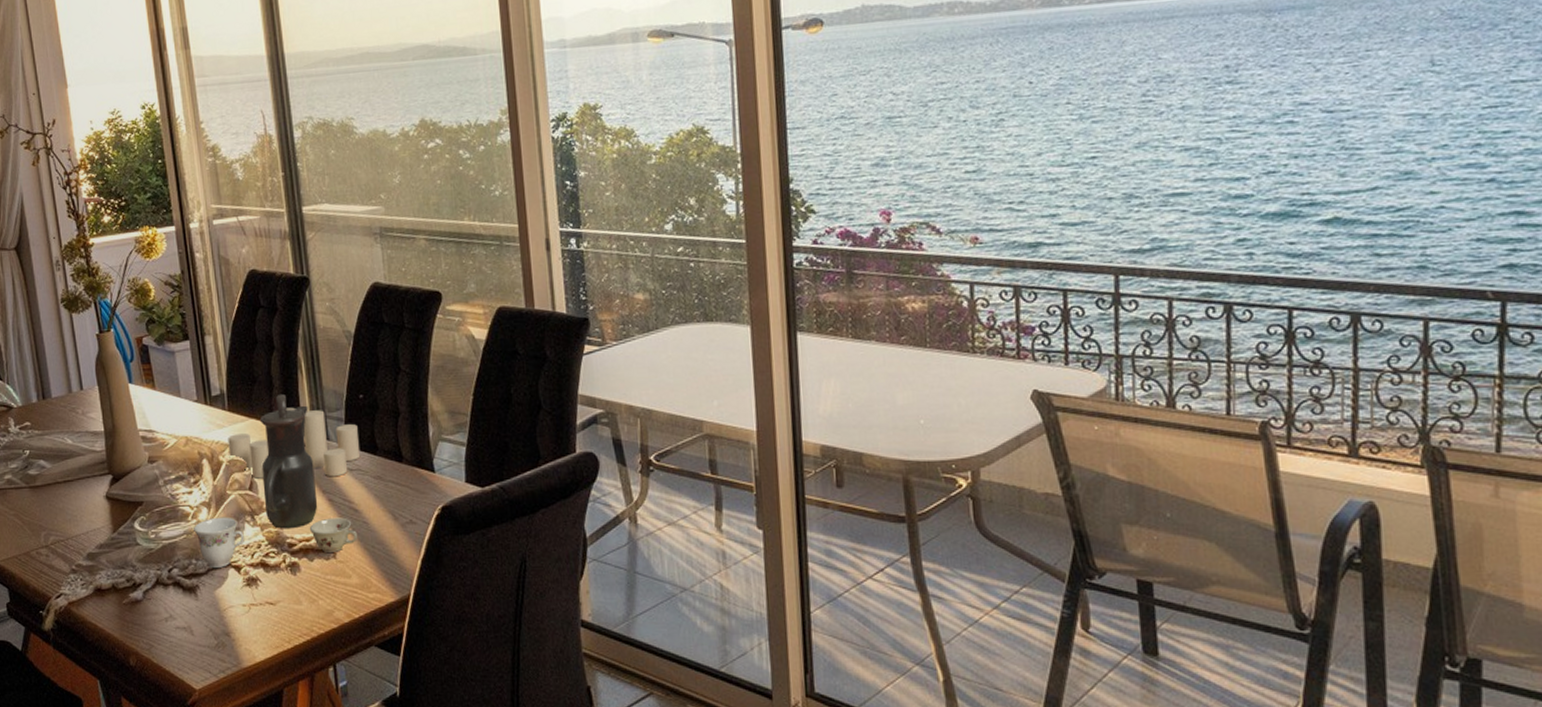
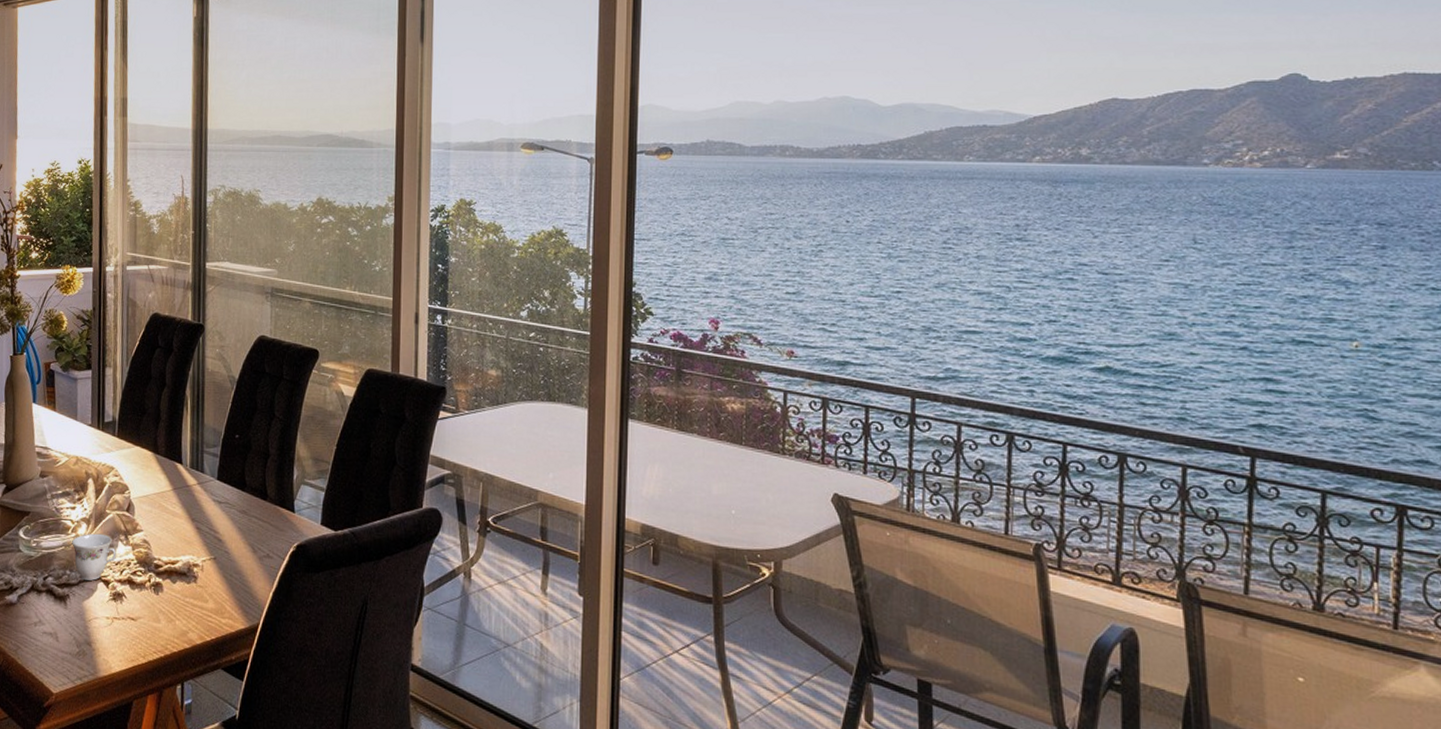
candle: present [228,407,361,479] -> none [112,439,231,508]
teapot: present [259,393,318,529] -> none [138,426,189,551]
teacup: present [309,517,359,552] -> none [175,544,219,577]

